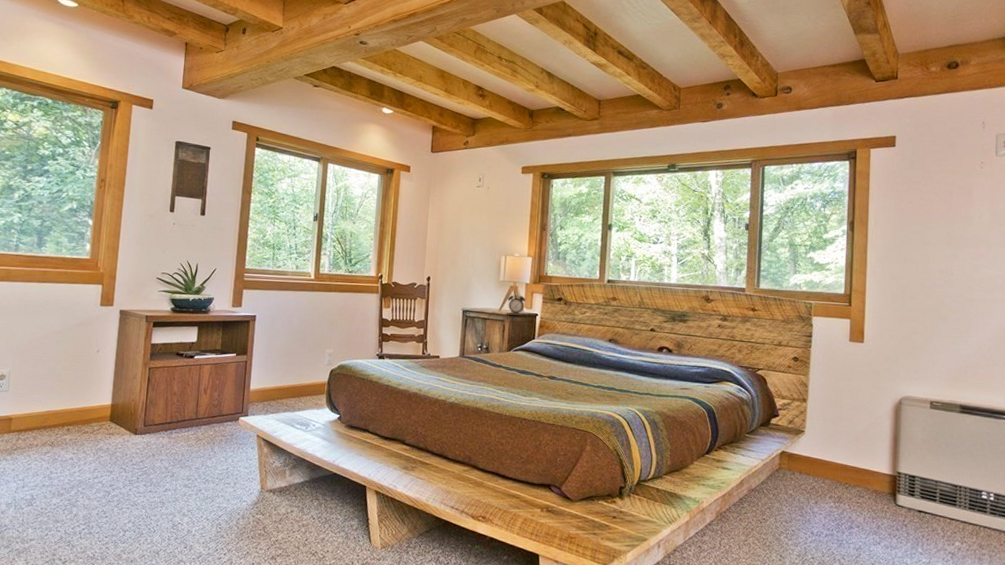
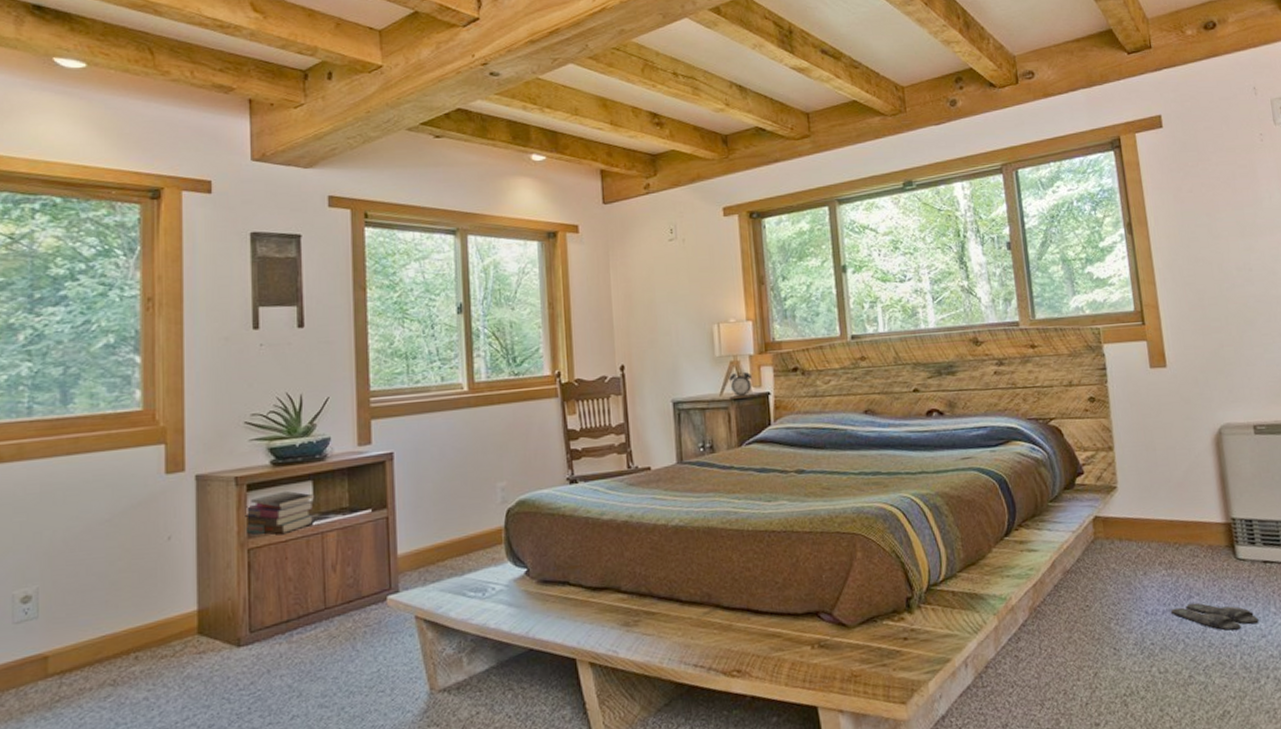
books: none [148,330,198,362] -> present [244,490,314,535]
slippers: none [833,532,906,560] -> present [1171,602,1259,631]

